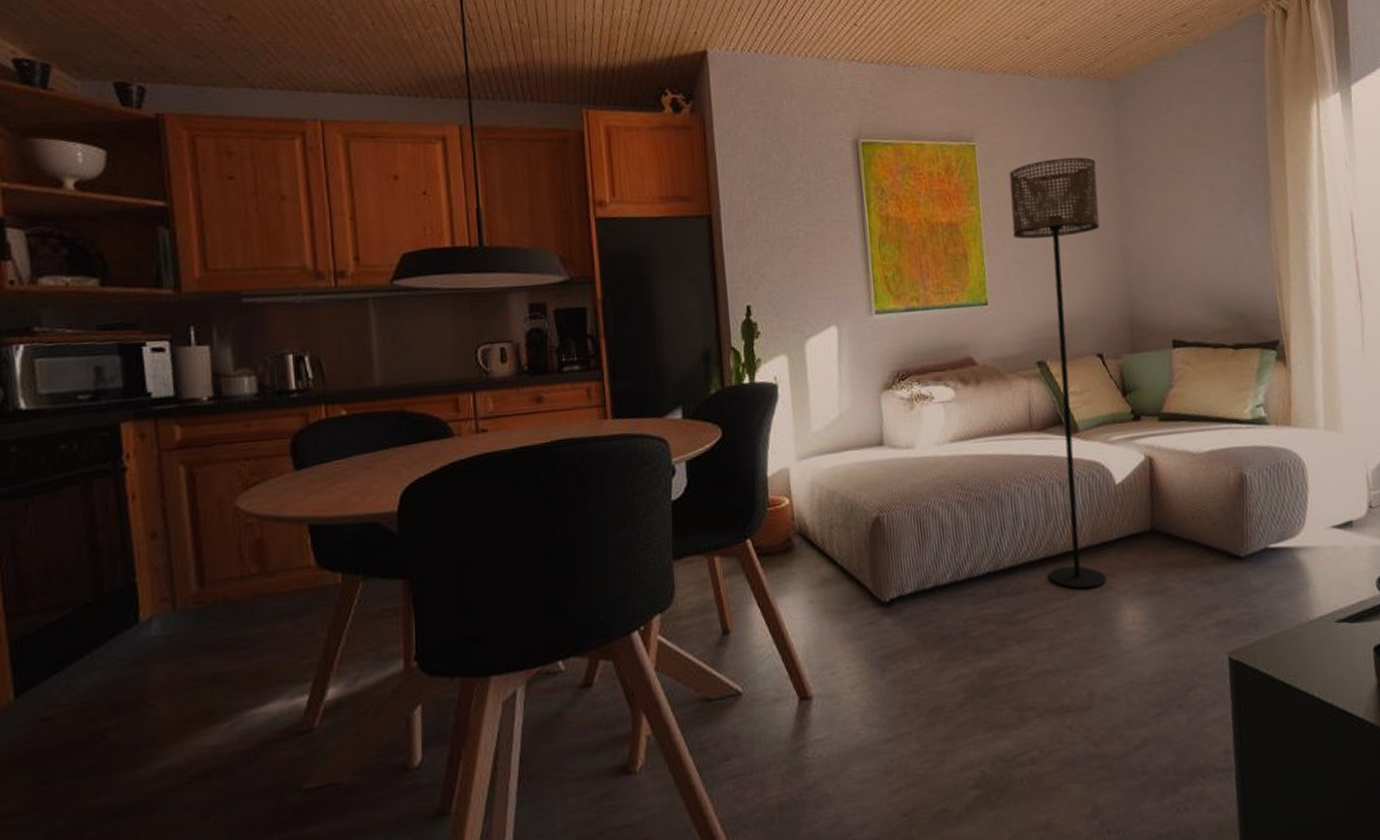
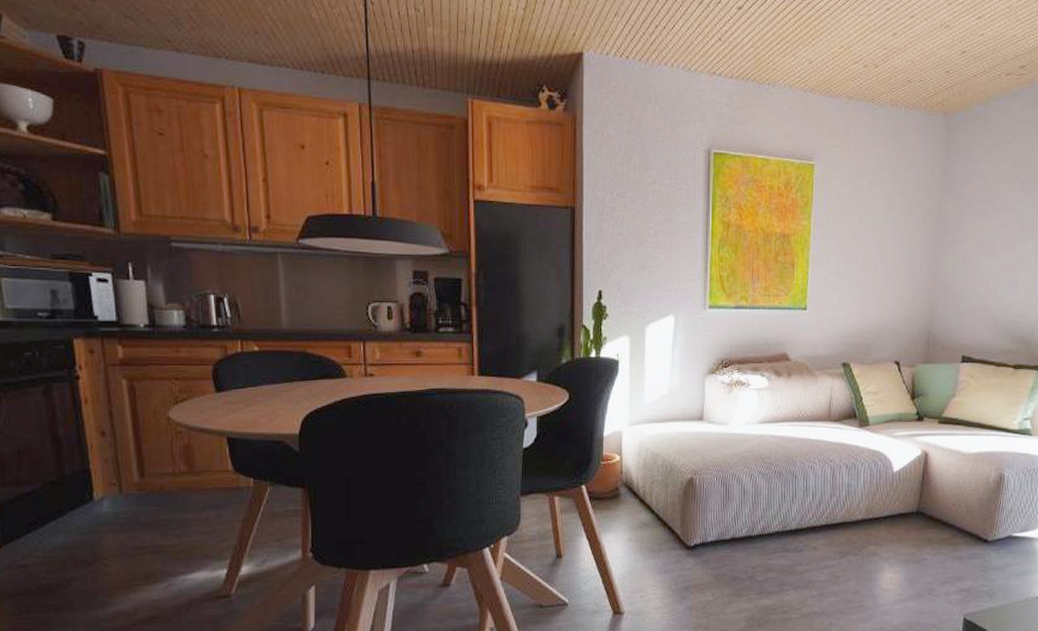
floor lamp: present [1009,157,1107,590] -> none [827,183,921,553]

